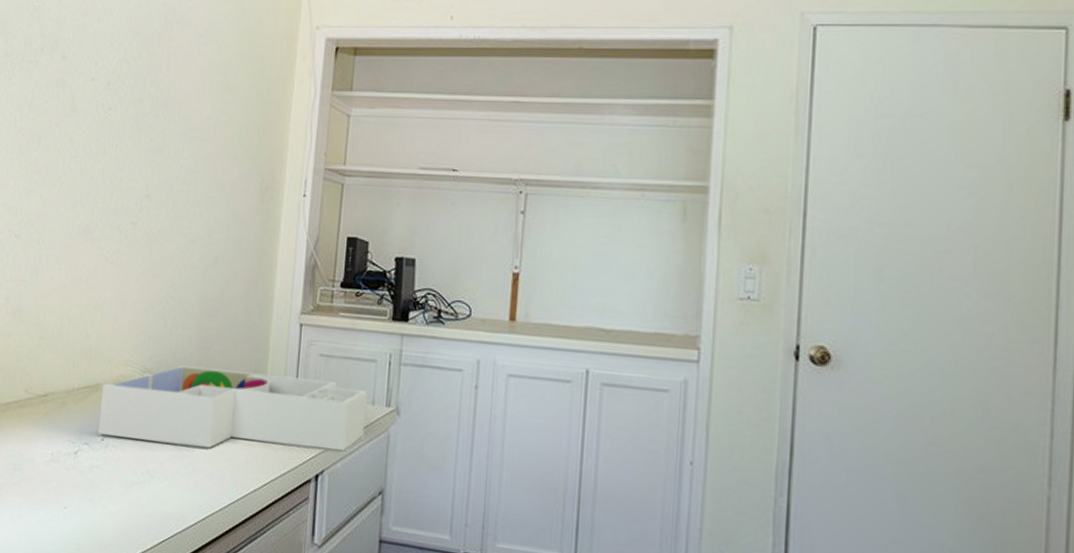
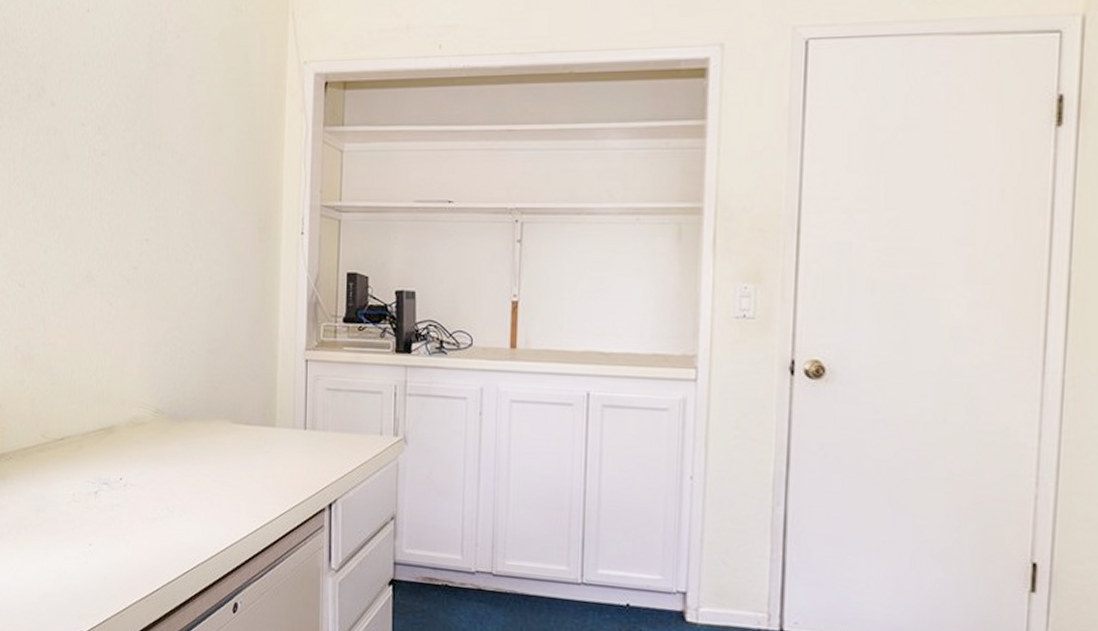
desk organizer: present [98,365,368,452] -> none [116,404,375,483]

